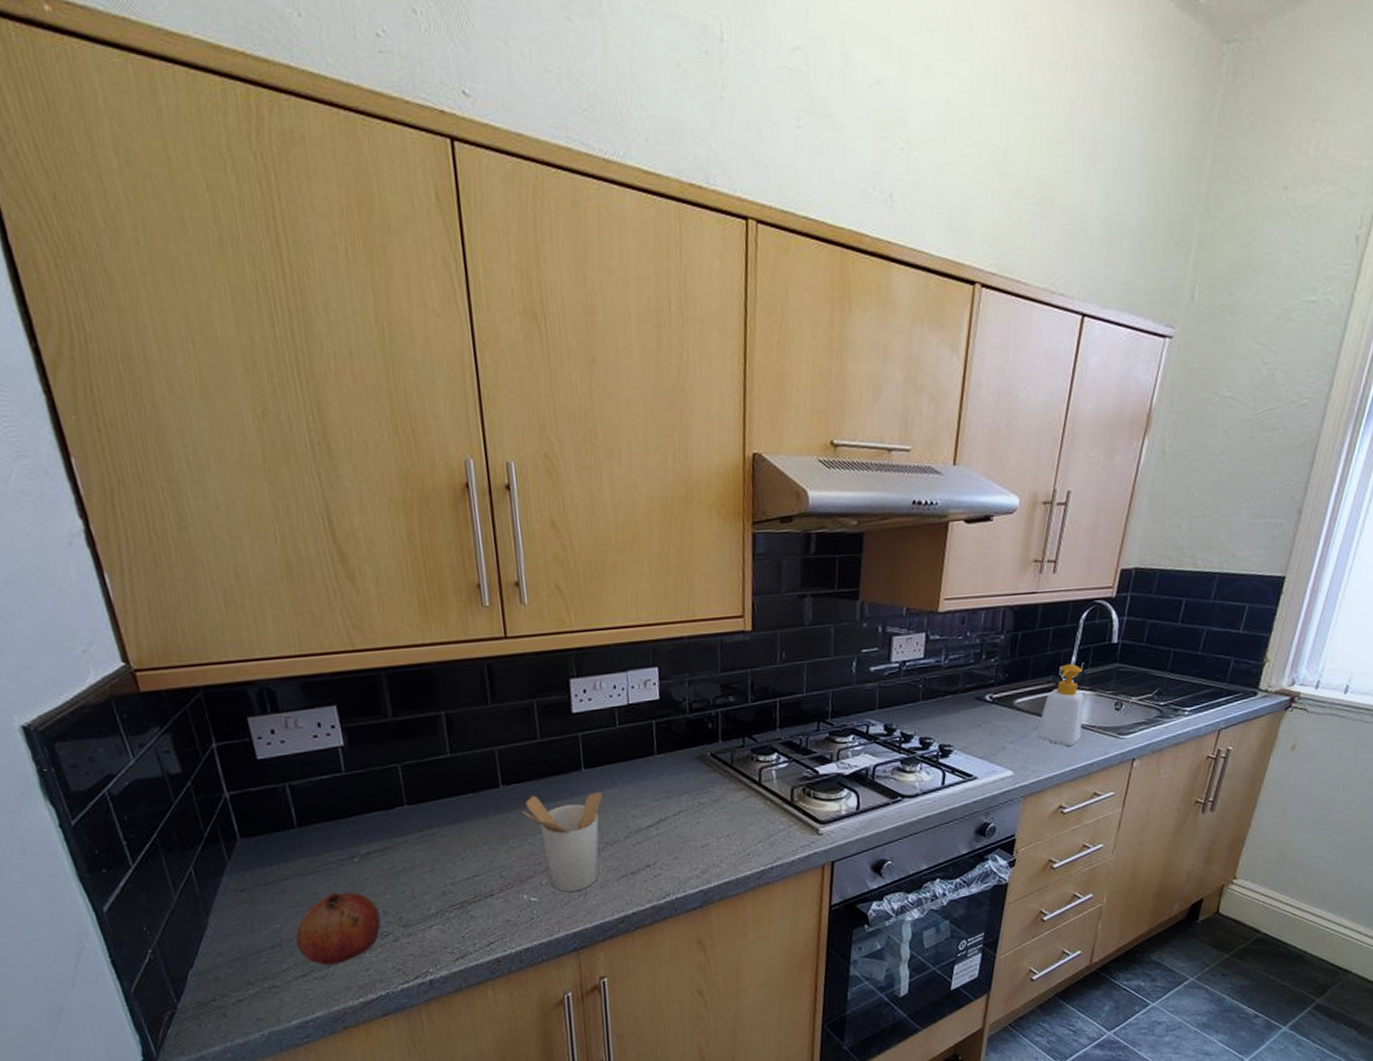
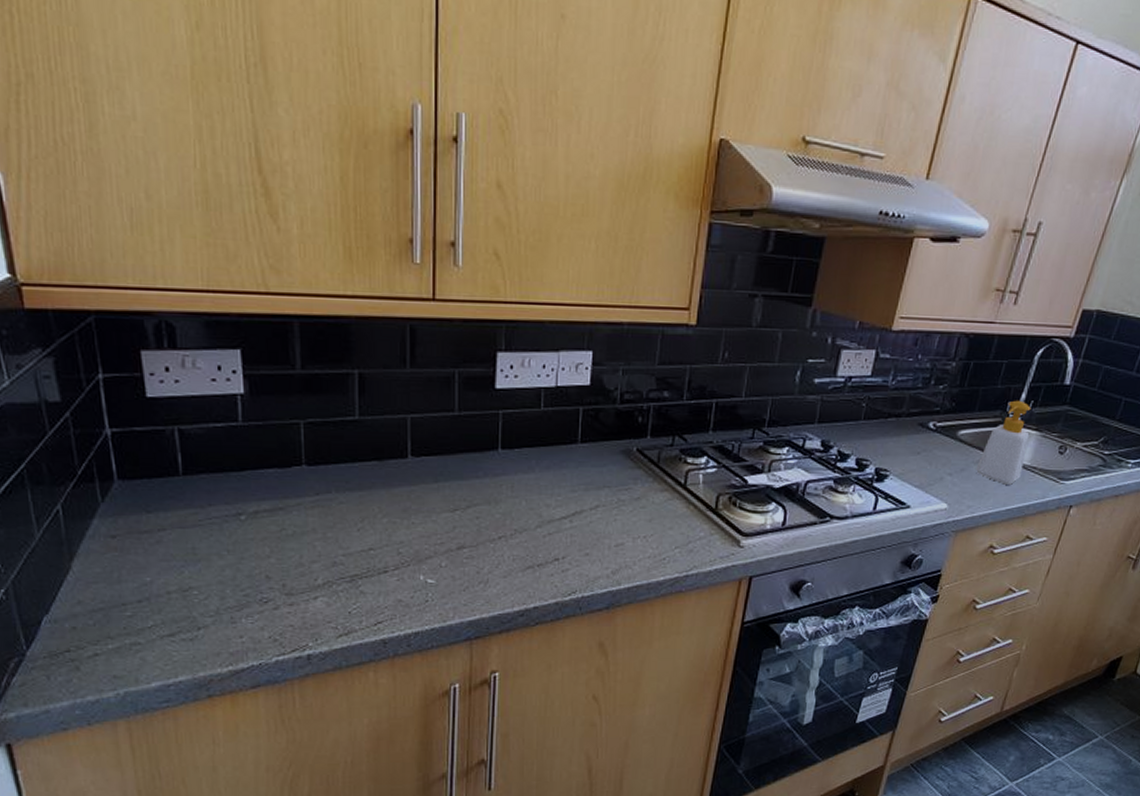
fruit: present [295,892,381,965] -> none [167,549,262,627]
utensil holder: present [522,792,602,893] -> none [429,471,516,578]

